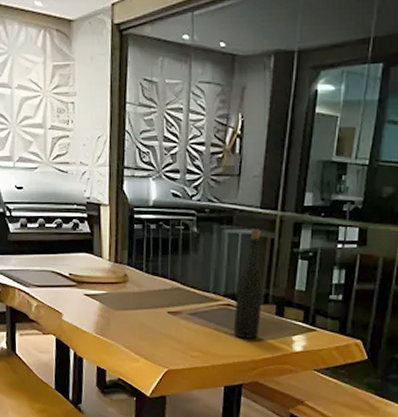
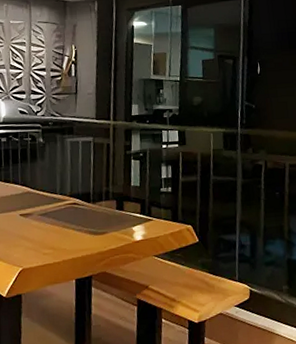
bottle: present [233,229,264,338] -> none [80,136,105,233]

